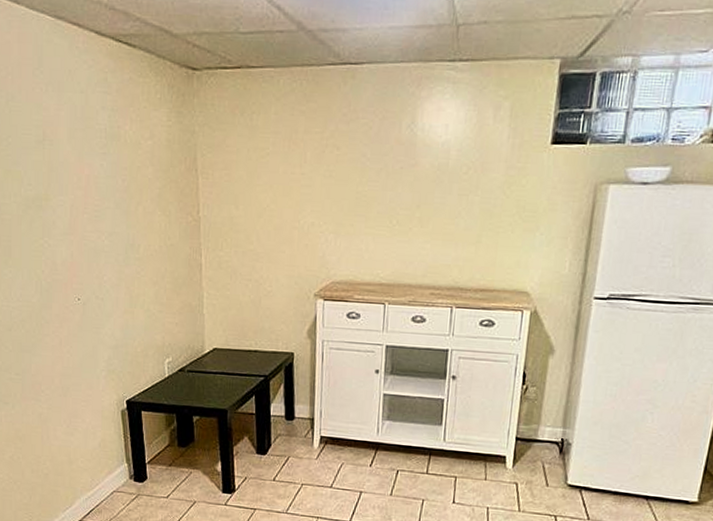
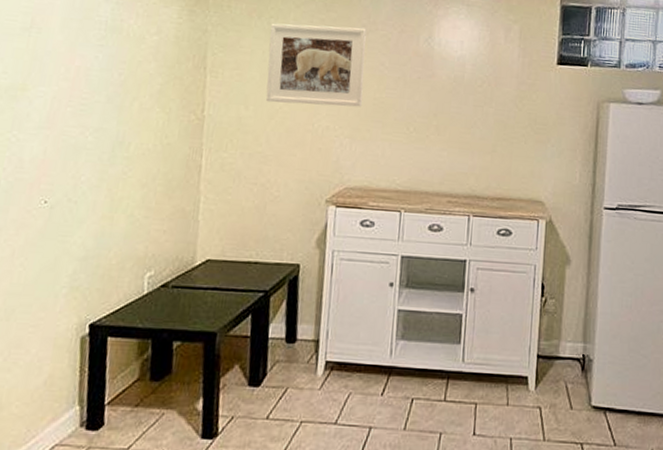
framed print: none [253,117,347,202] -> present [266,23,367,107]

